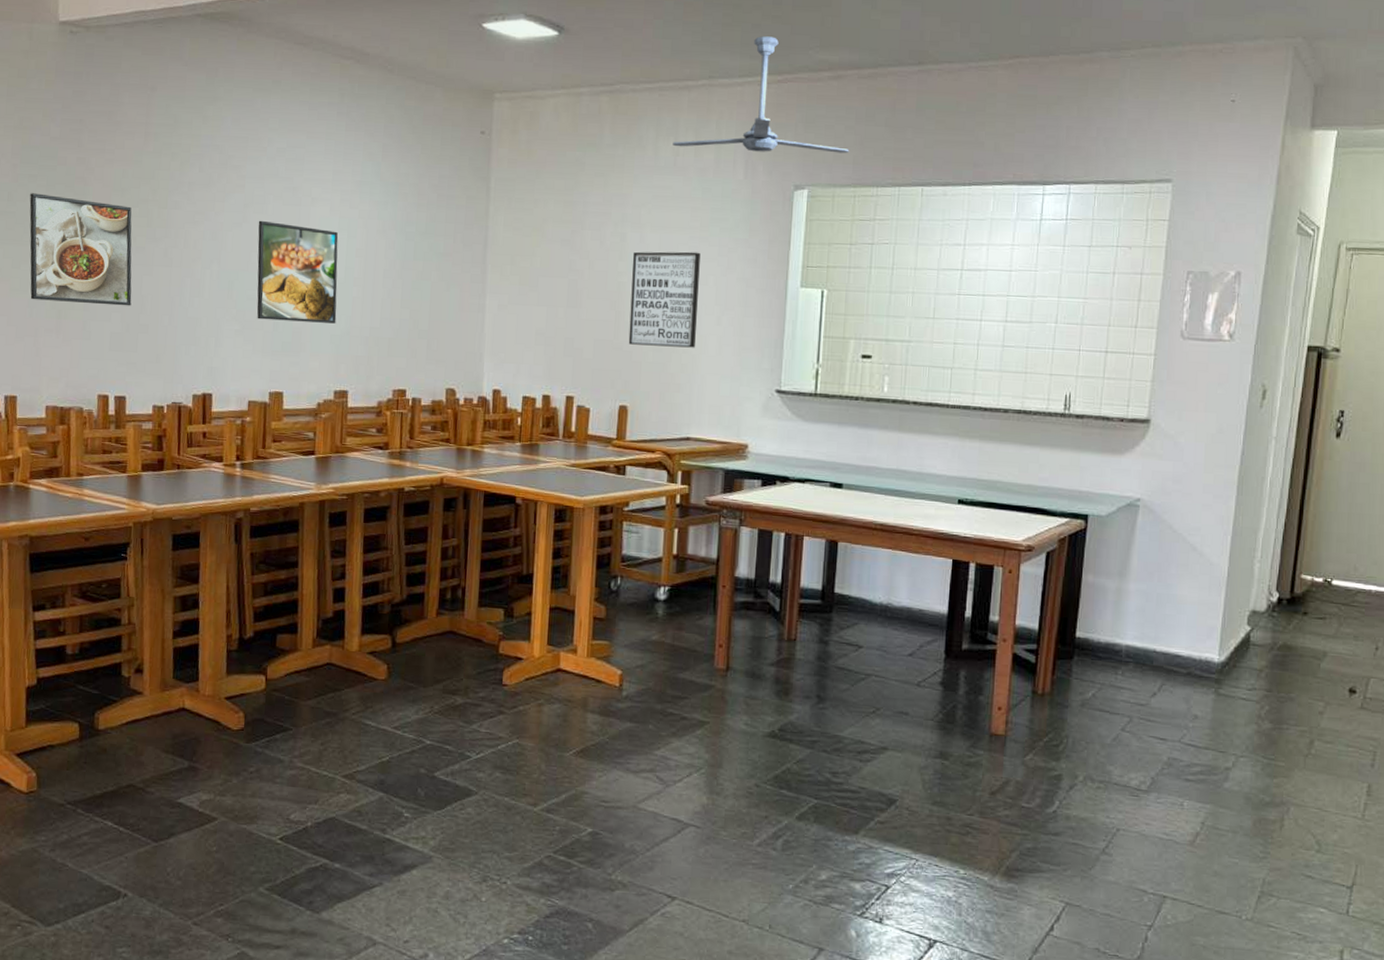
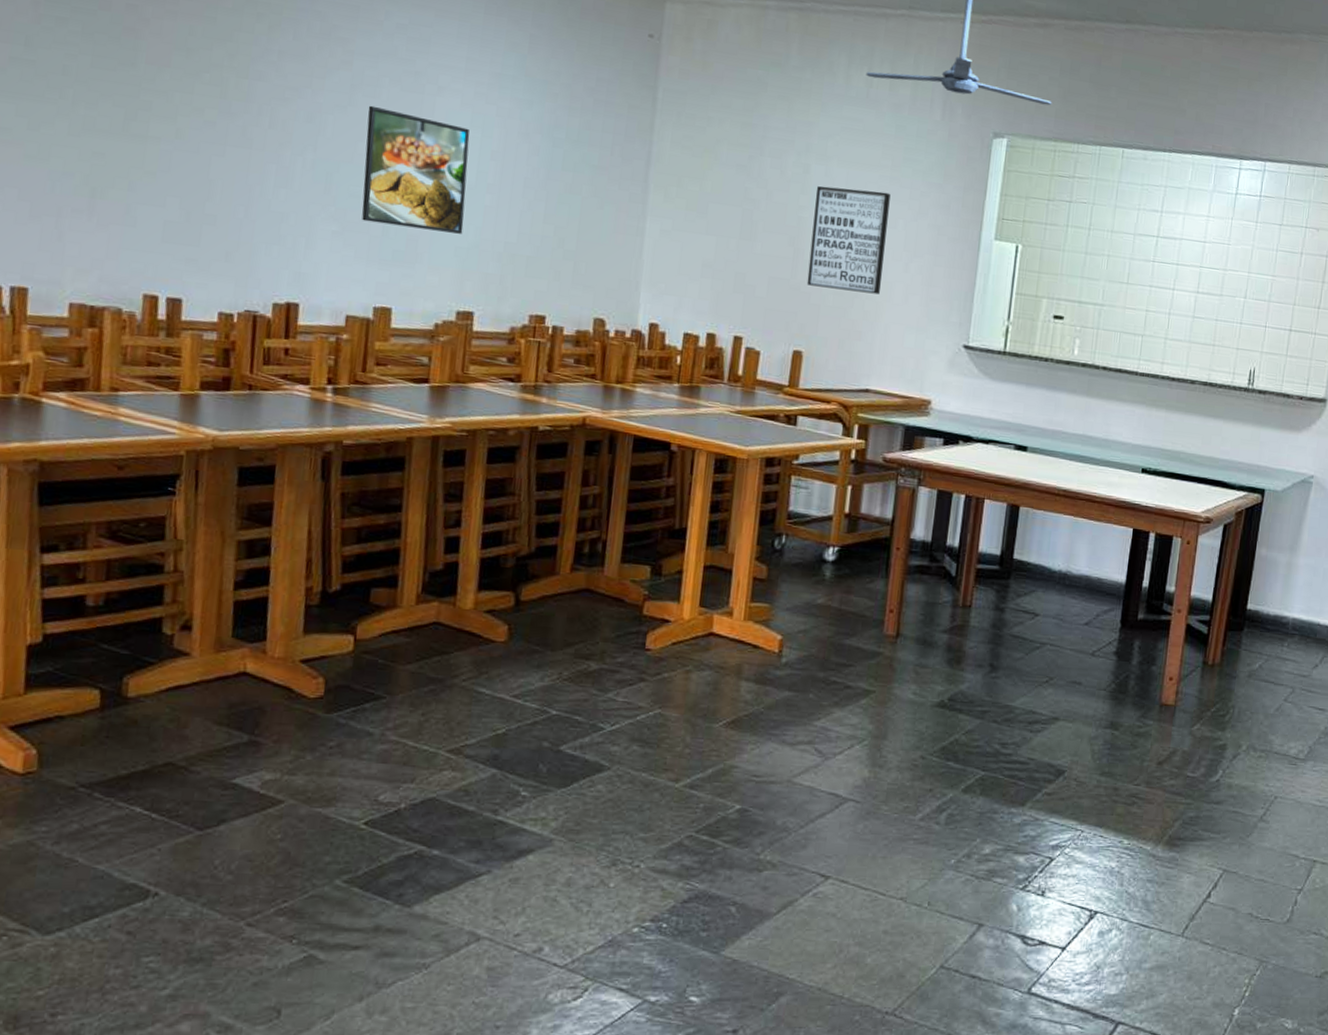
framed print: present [29,193,132,306] -> none [52,39,200,191]

